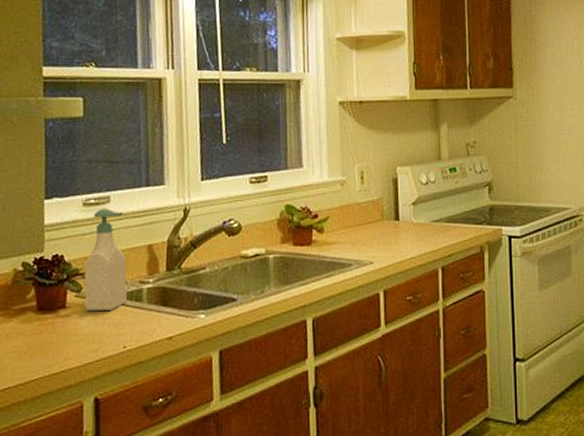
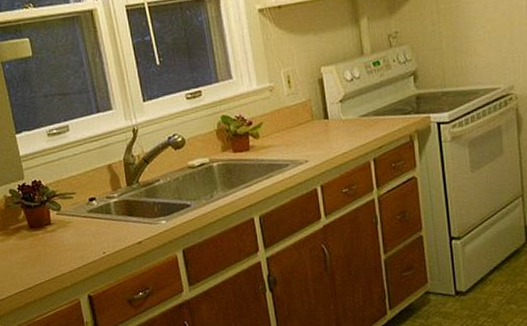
soap bottle: present [84,209,128,312] -> none [58,136,99,226]

